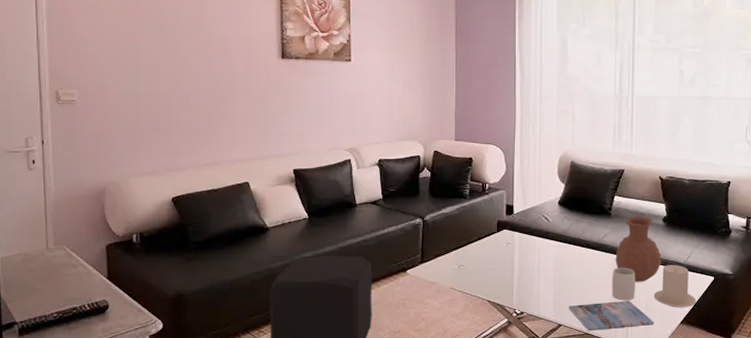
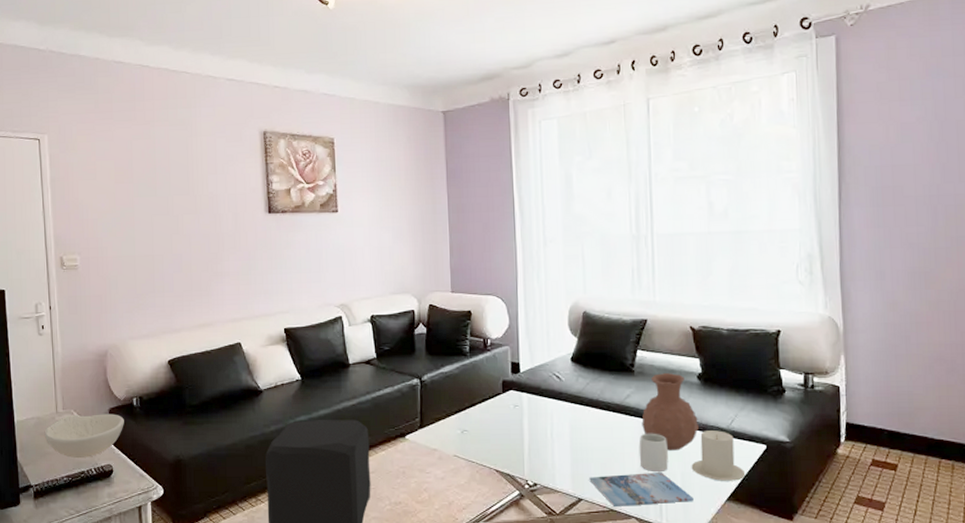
bowl: none [32,250,122,294] -> present [44,414,124,458]

